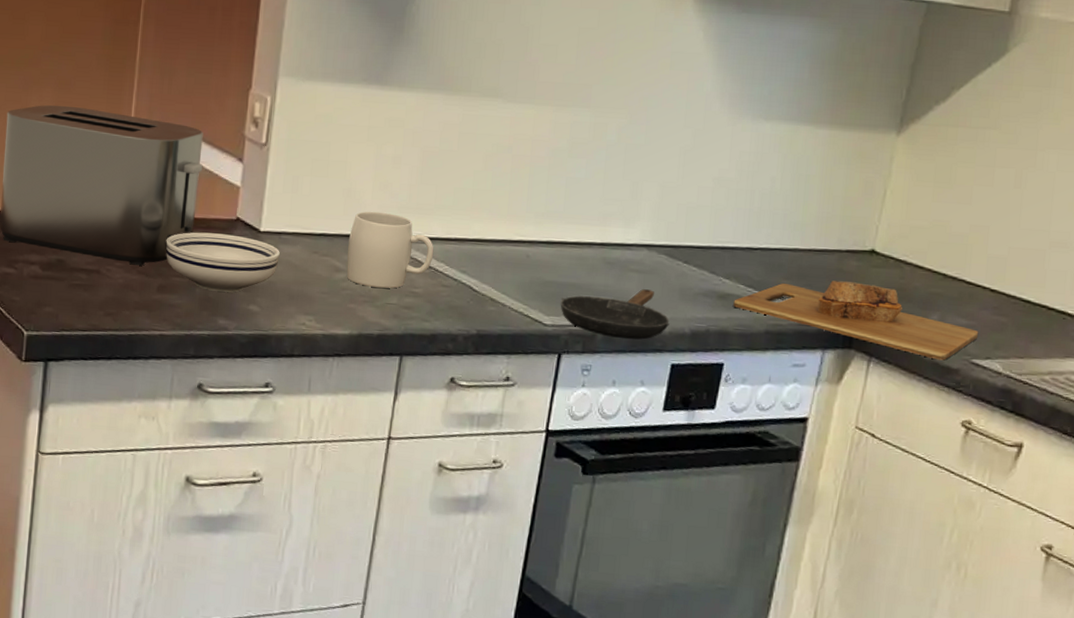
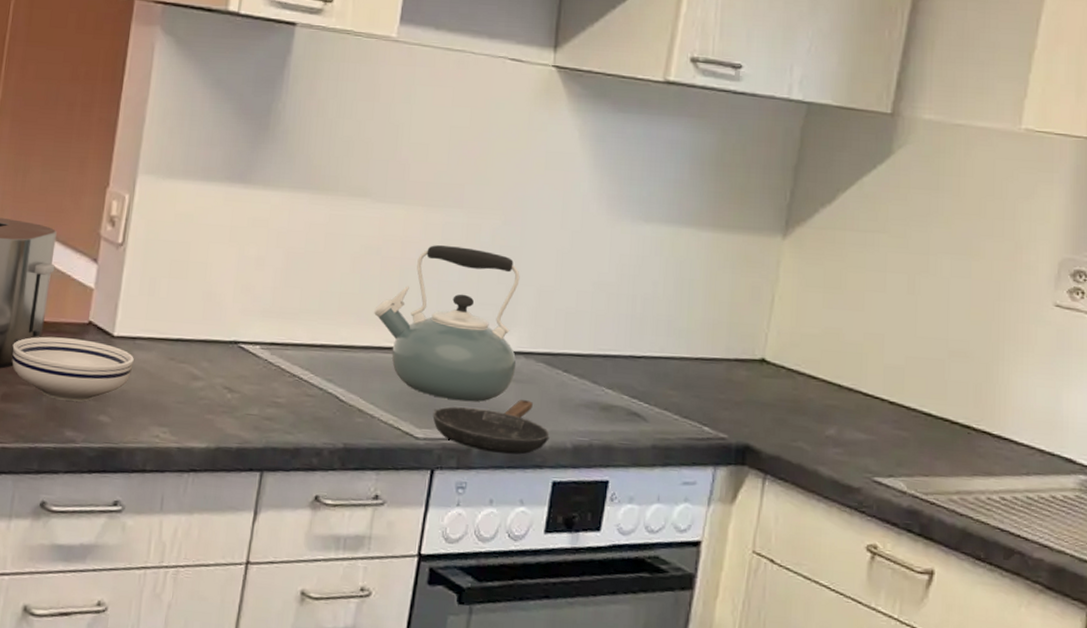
mug: present [346,211,434,289] -> none [205,315,299,399]
kettle: none [505,143,644,291] -> present [374,245,520,402]
cutting board: present [733,280,979,361] -> none [617,391,880,479]

